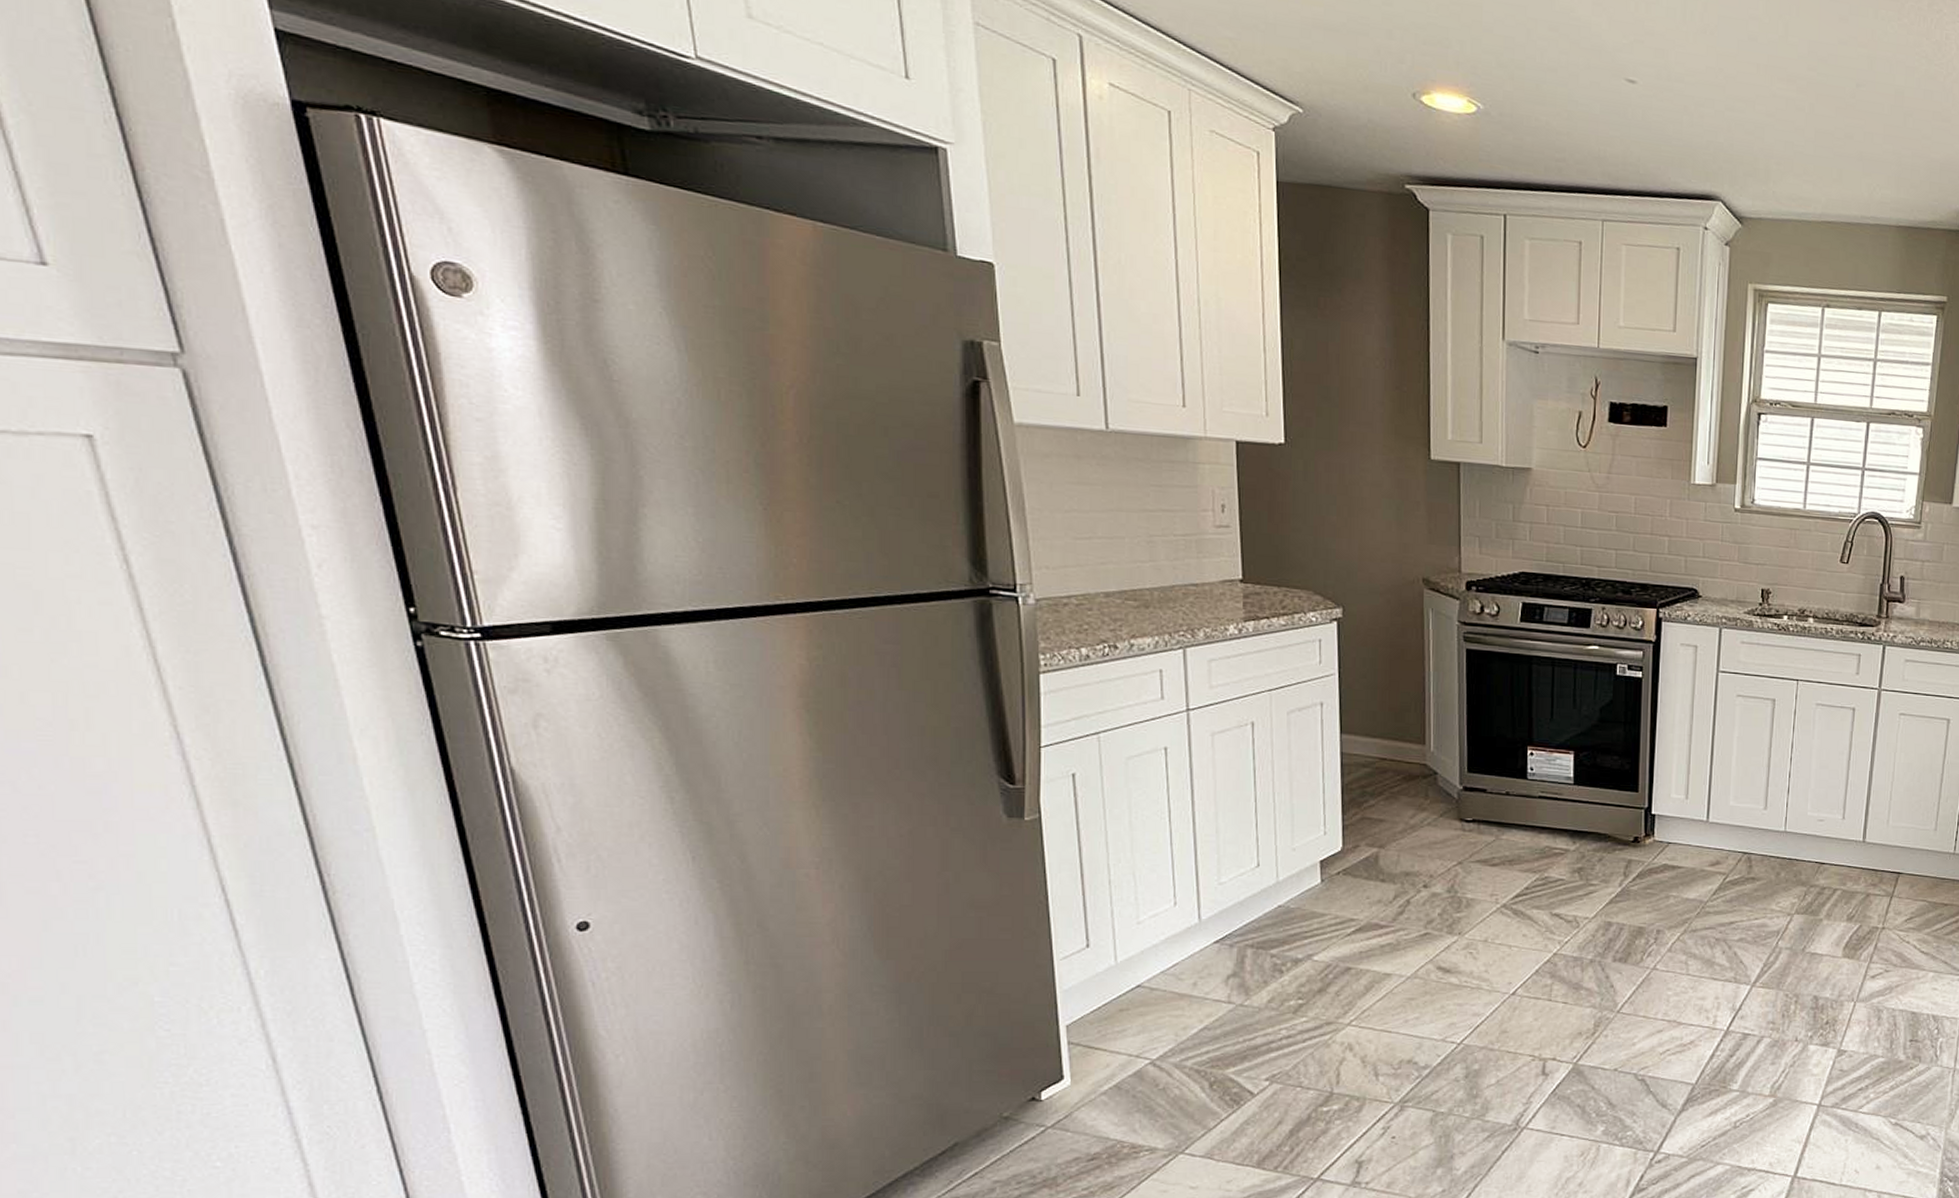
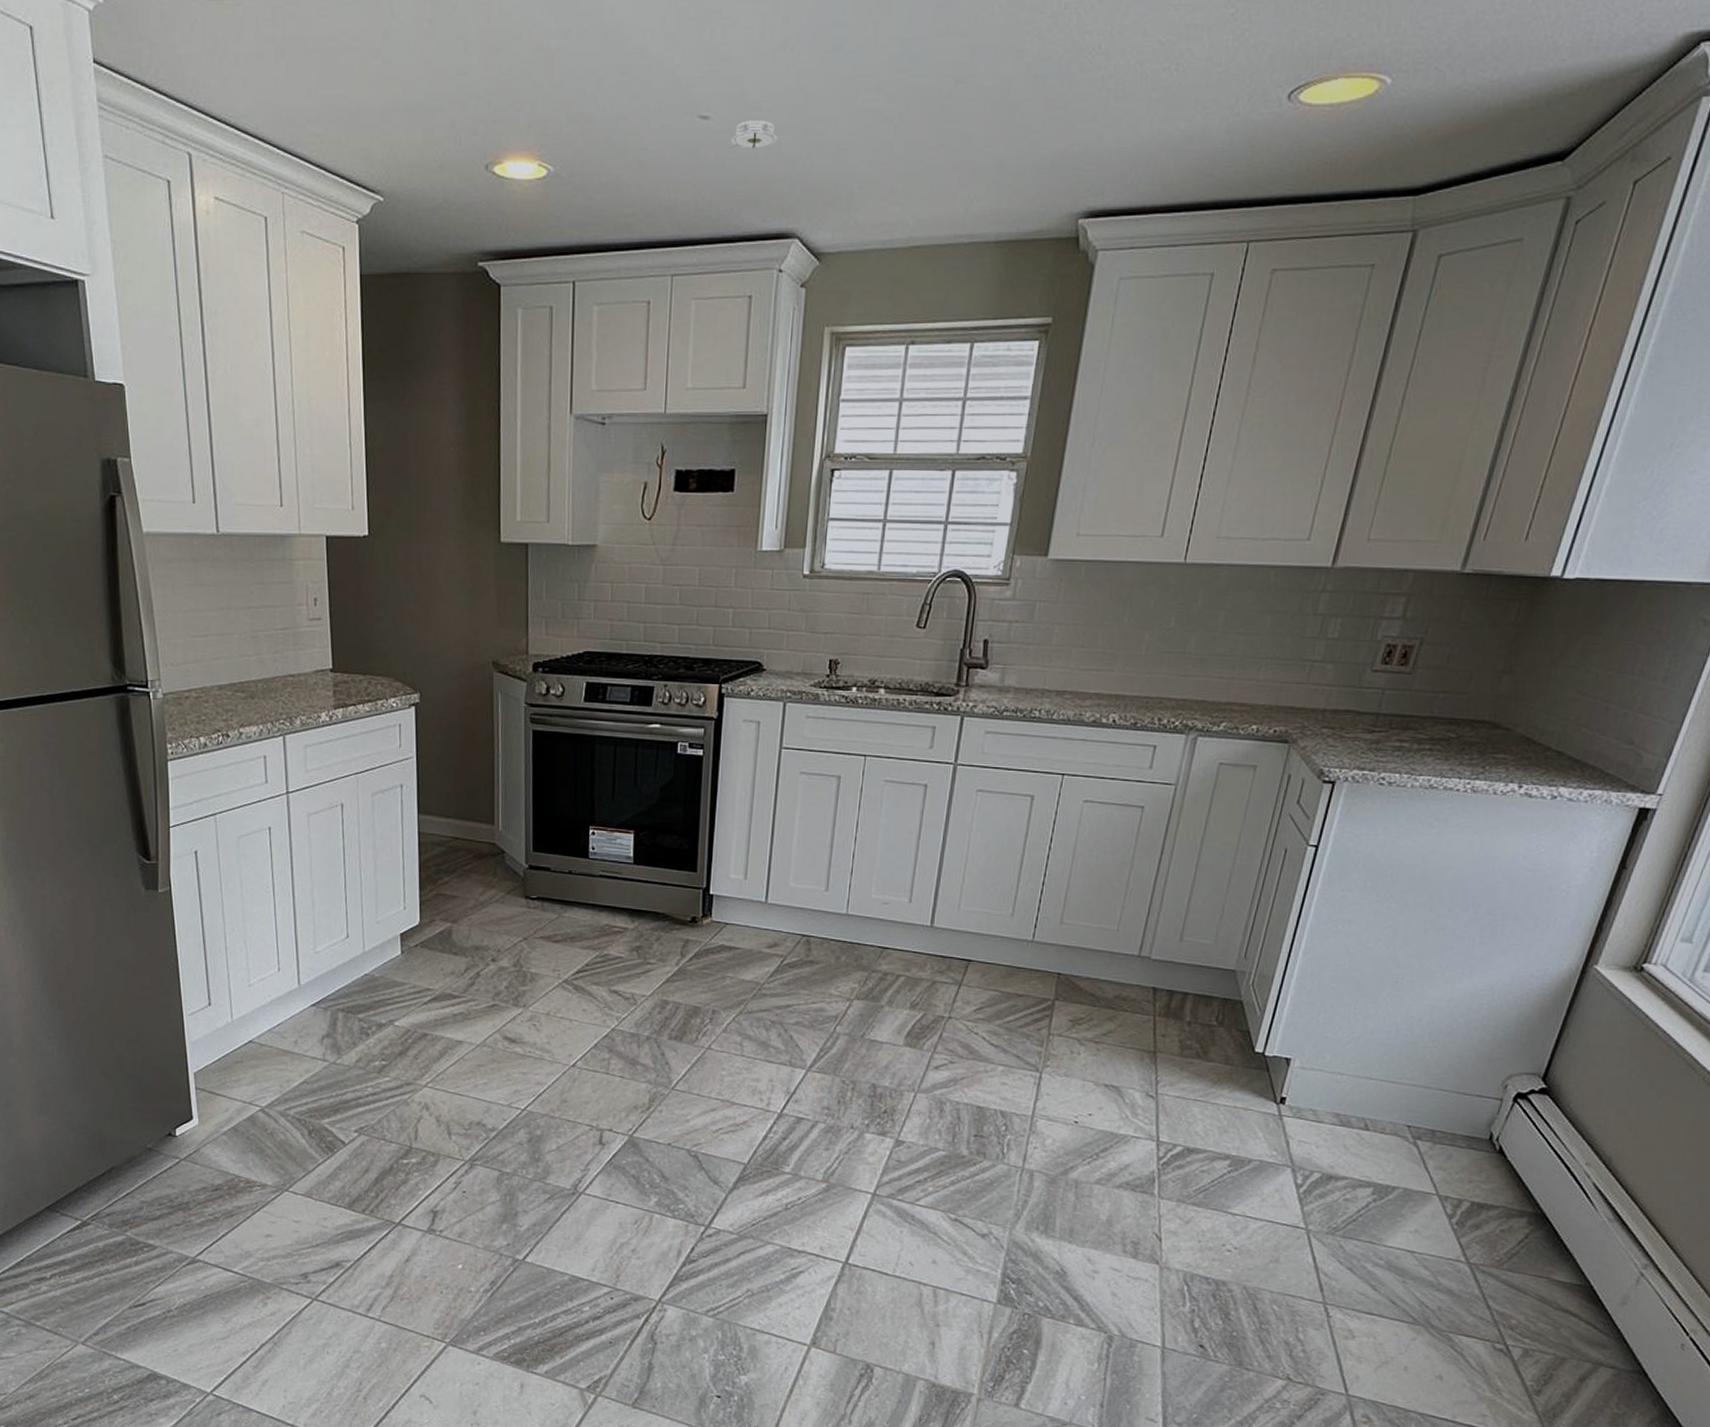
smoke detector: none [1655,90,1700,116] -> present [729,120,778,149]

